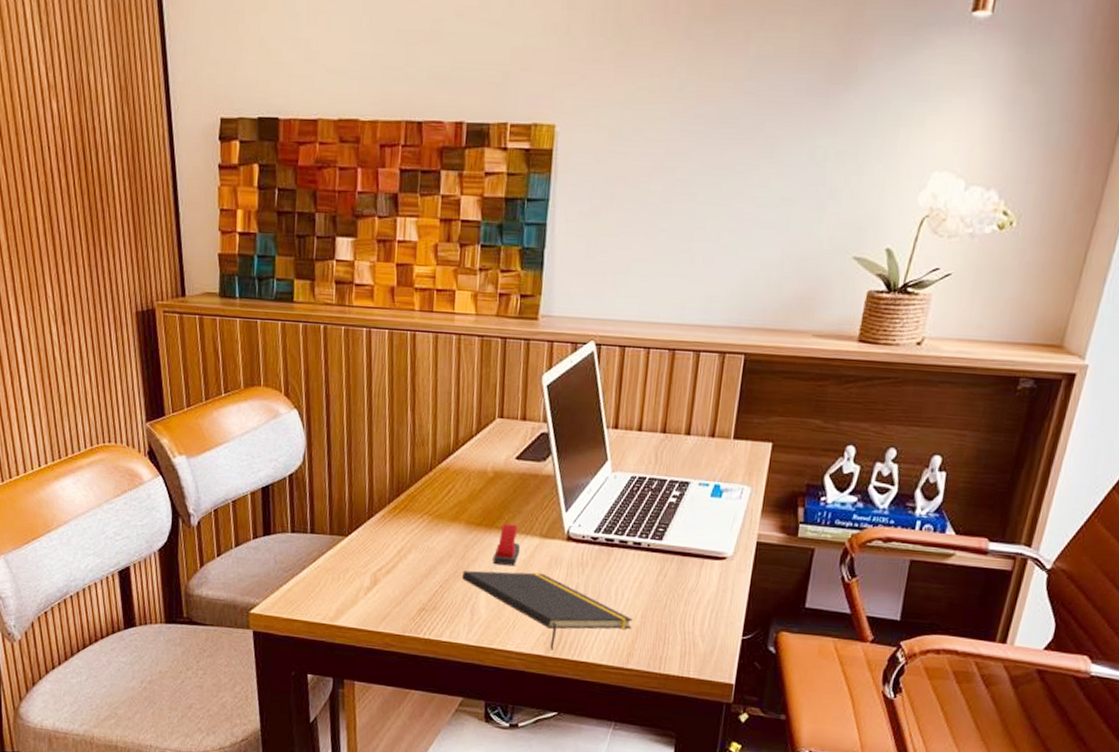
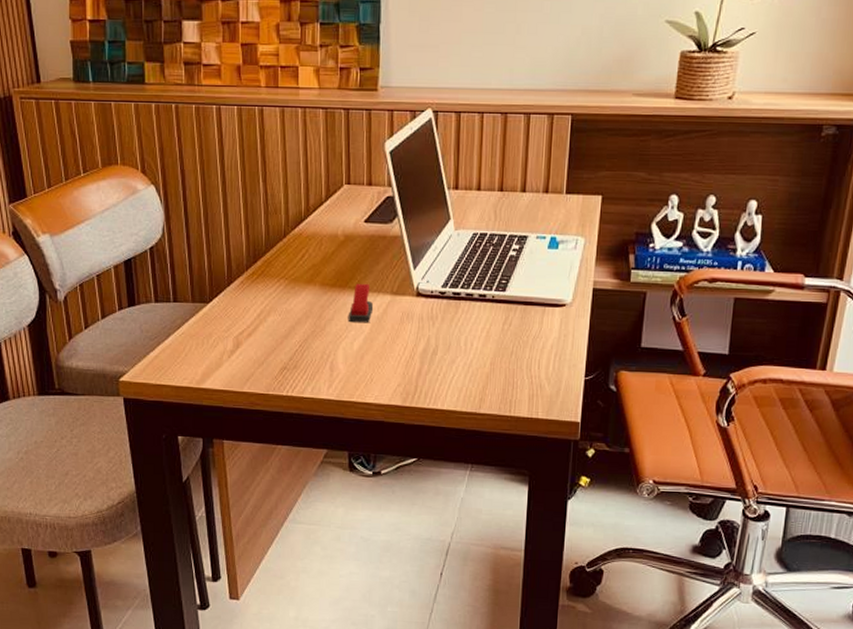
notepad: present [462,570,633,650] -> none [320,328,483,400]

